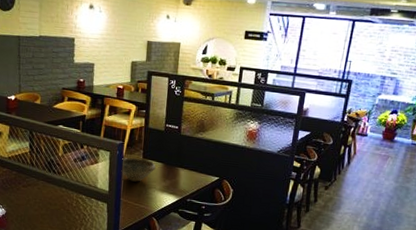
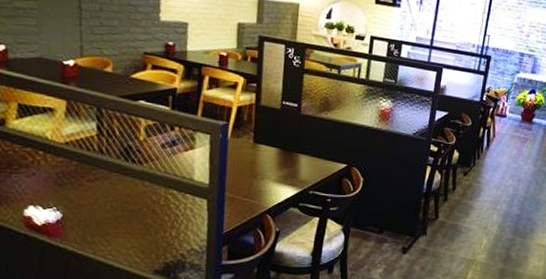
bowl: present [121,157,156,182] -> none [225,142,270,172]

